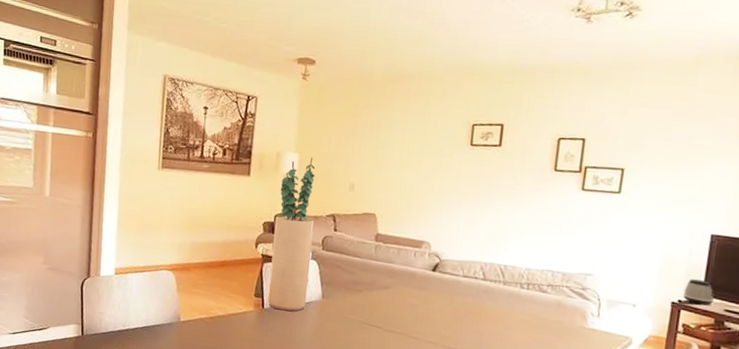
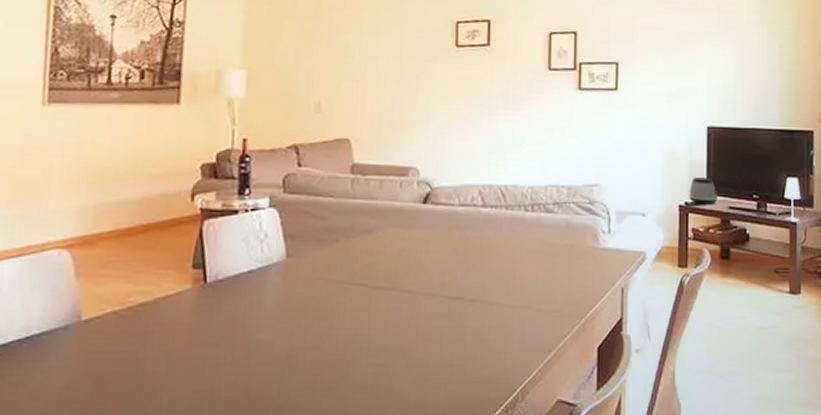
vase: present [268,158,315,312] -> none [212,74,271,282]

